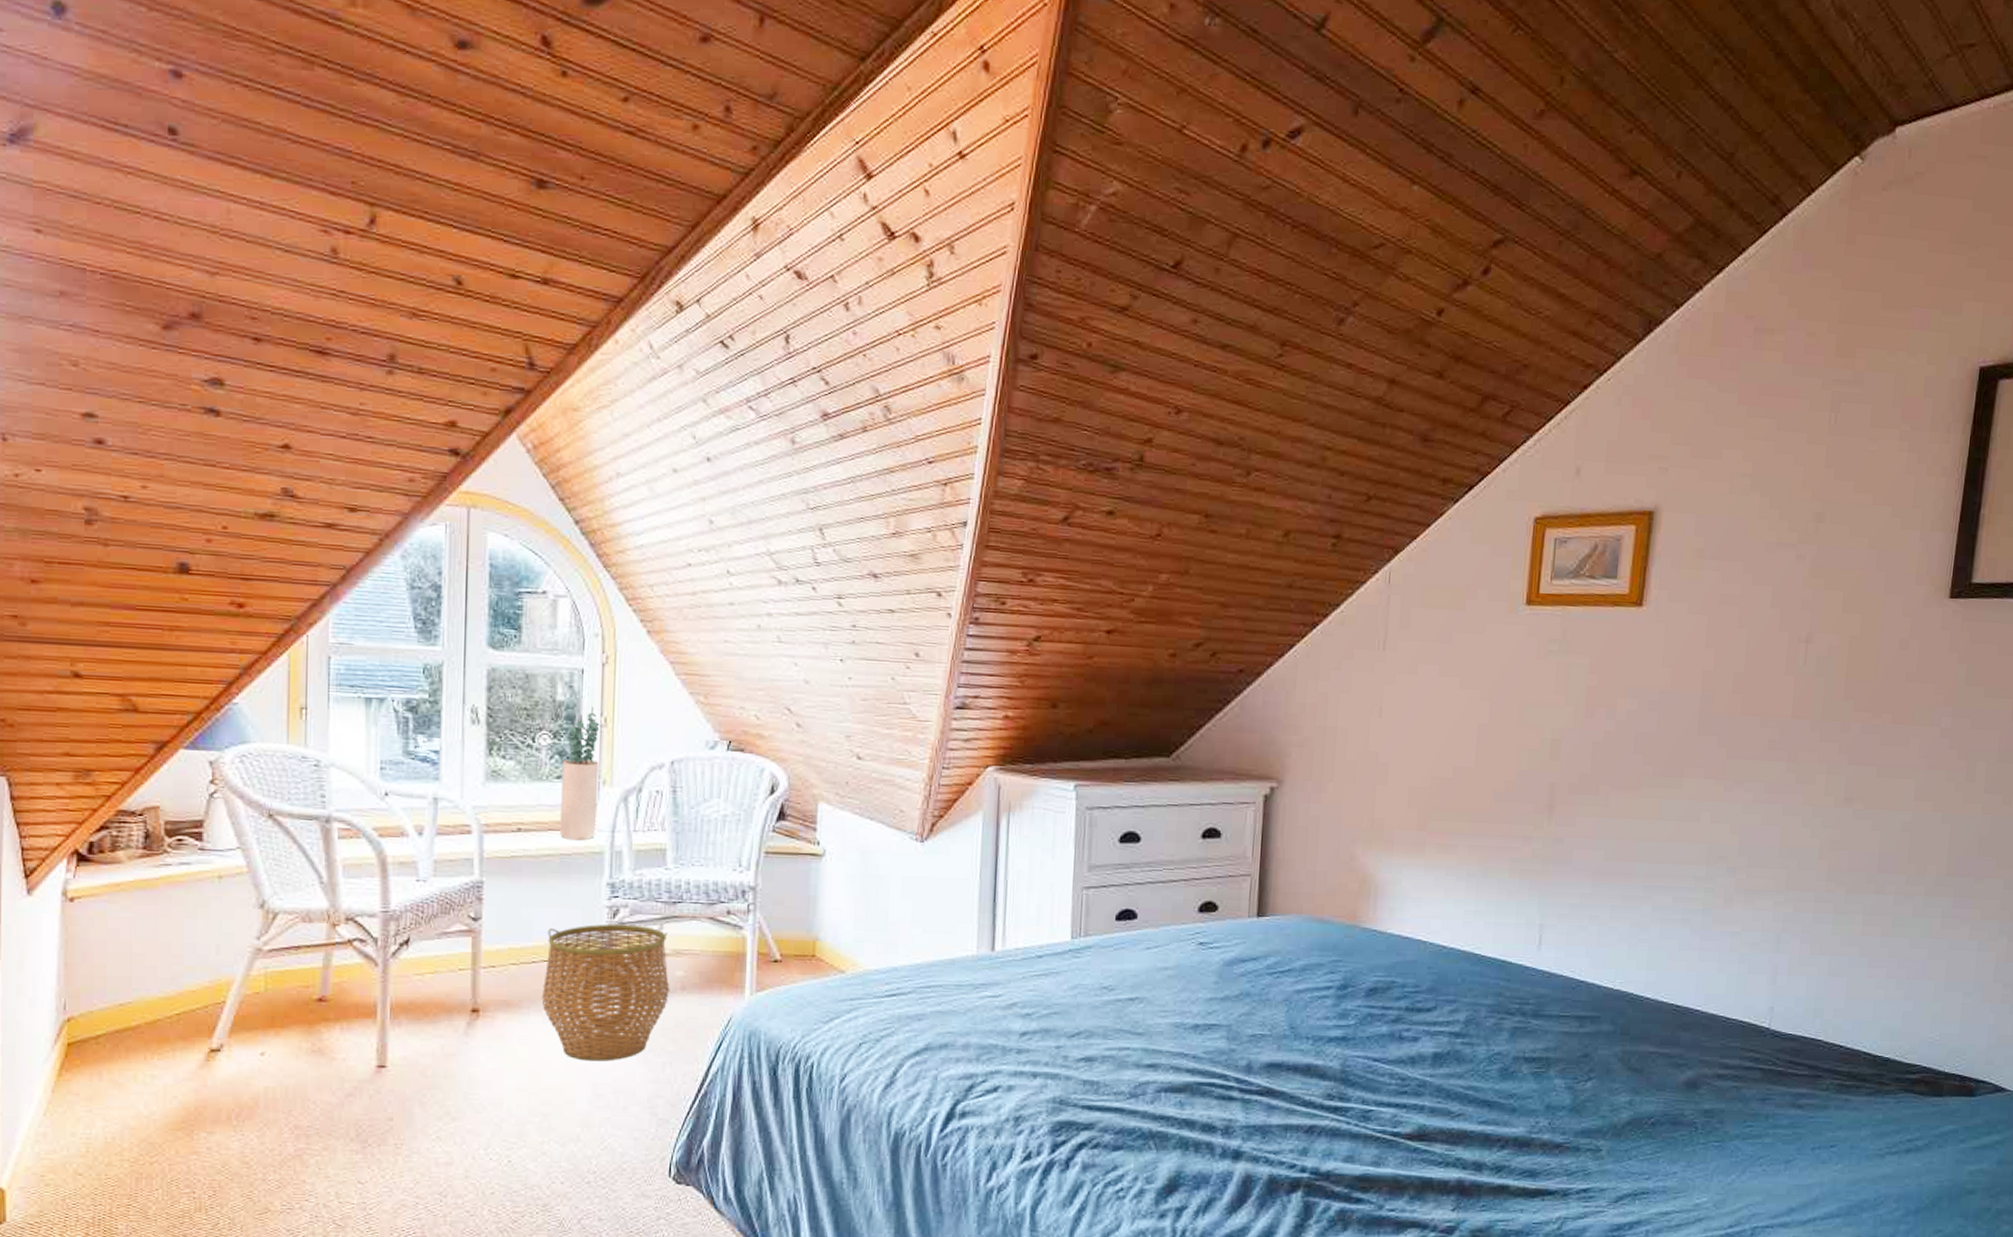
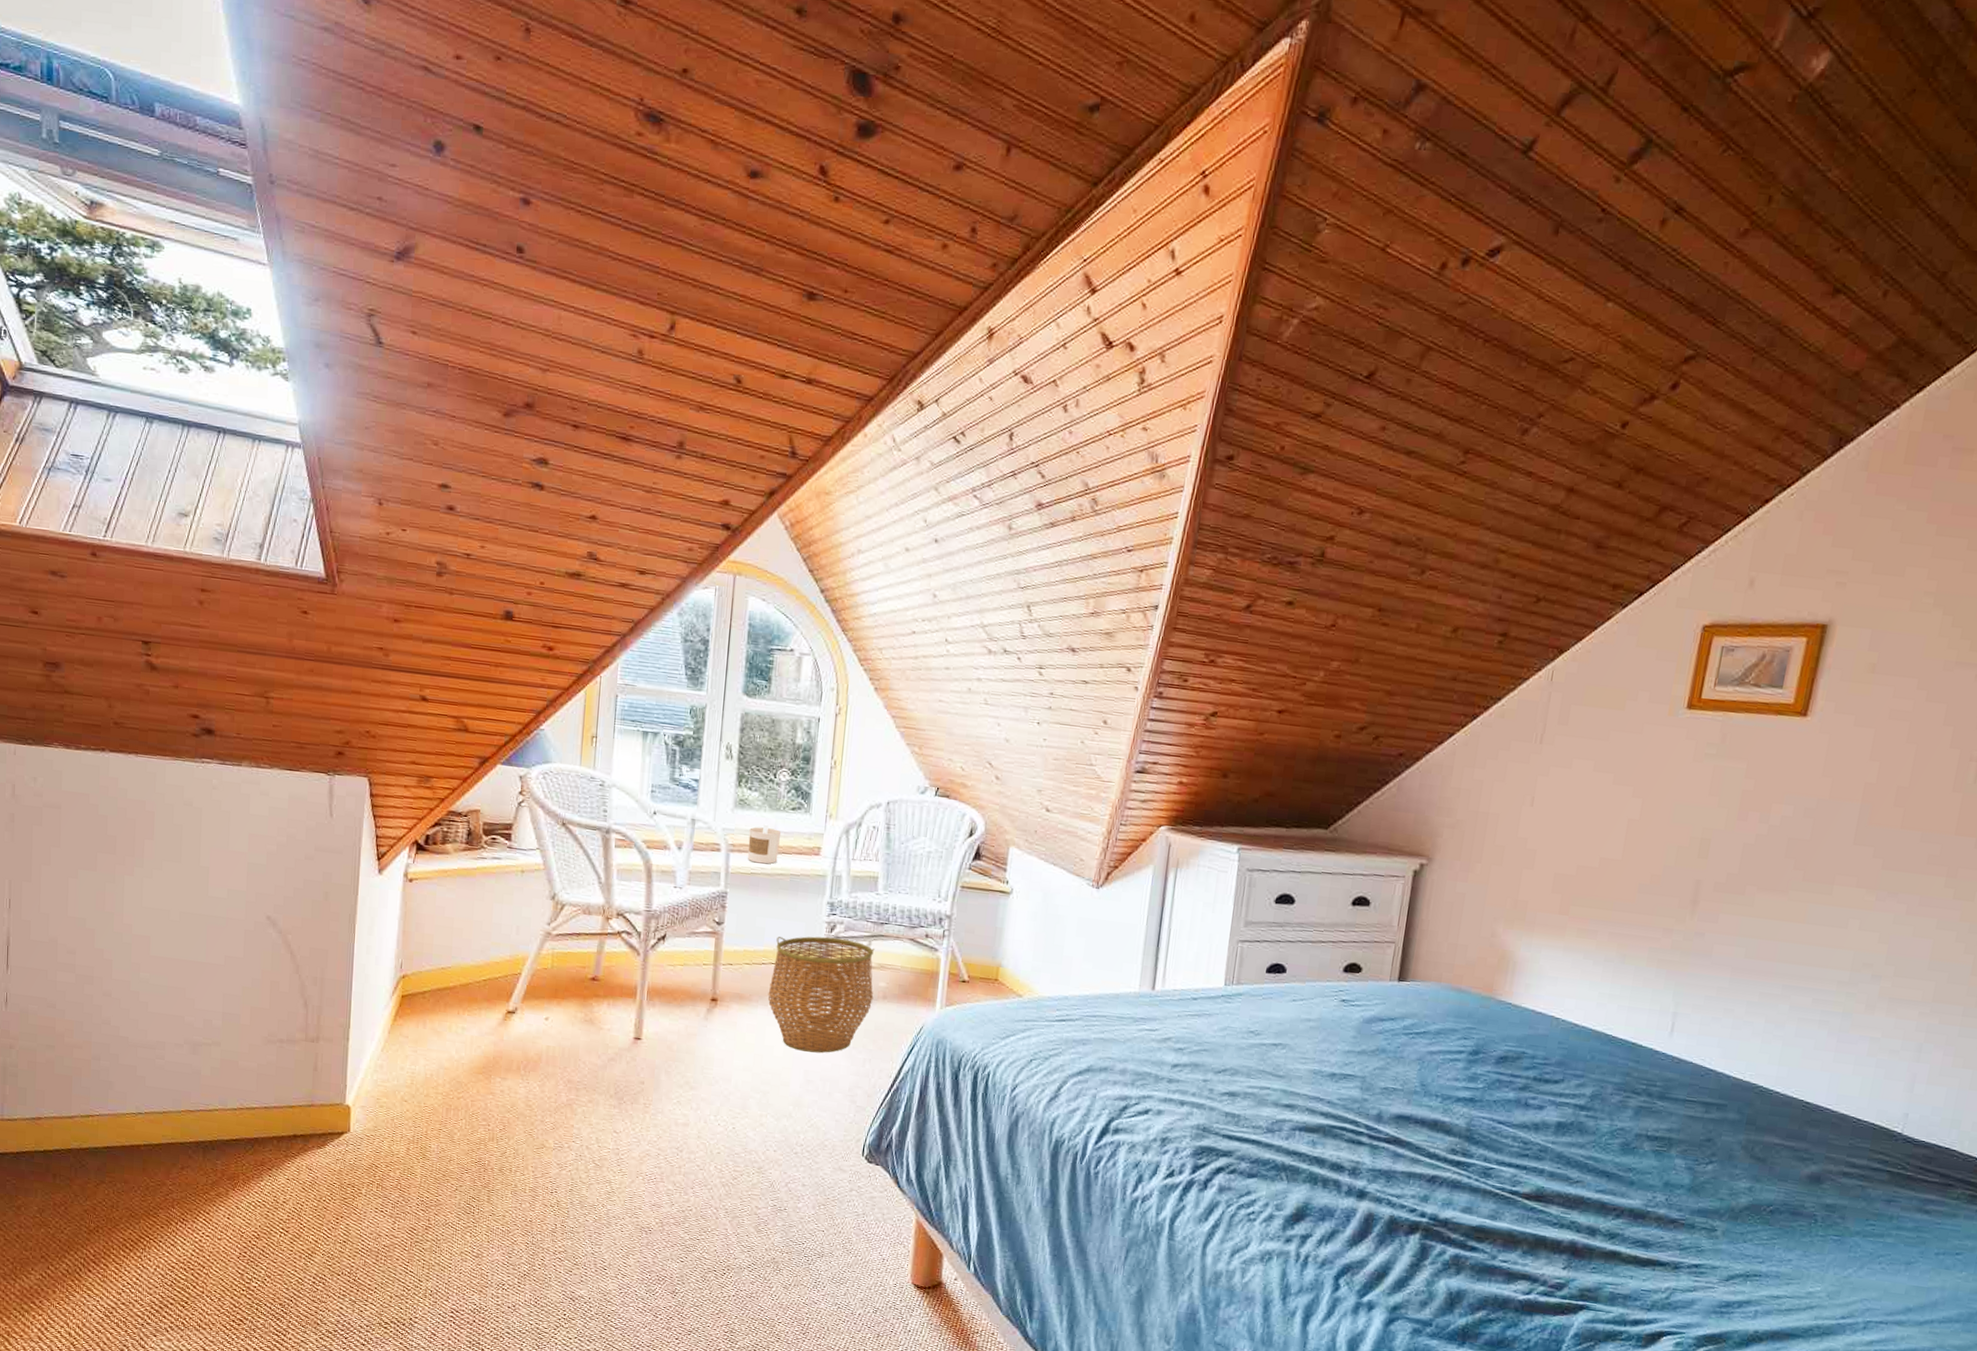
candle: none [505,797,546,845] -> present [747,824,782,864]
vase: present [560,706,600,841] -> none [791,750,831,865]

